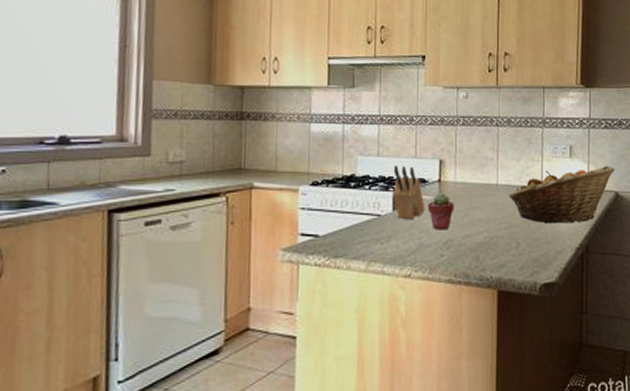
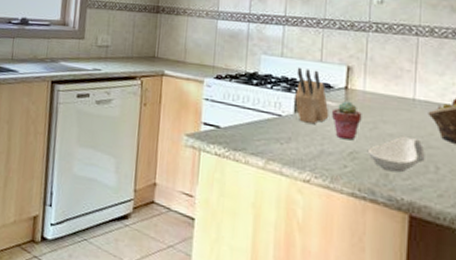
spoon rest: none [460,219,508,254] -> present [367,135,425,173]

